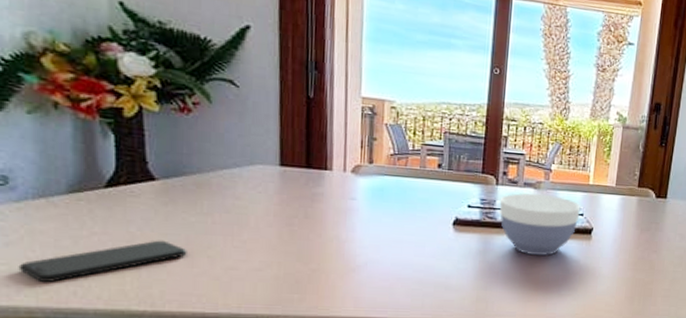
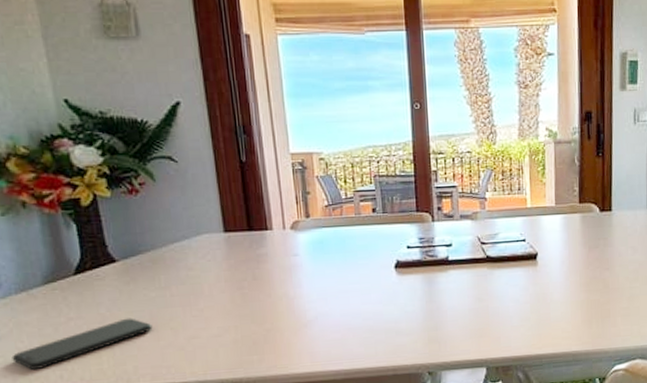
bowl: present [499,193,581,256] -> none [438,224,522,290]

